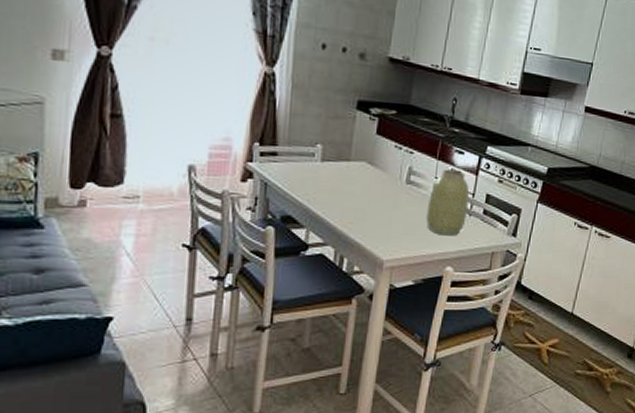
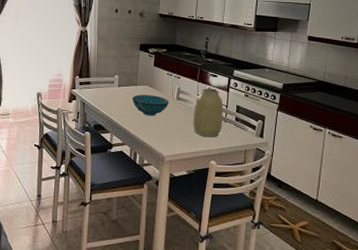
decorative bowl: none [341,174,394,206] -> present [132,95,169,116]

